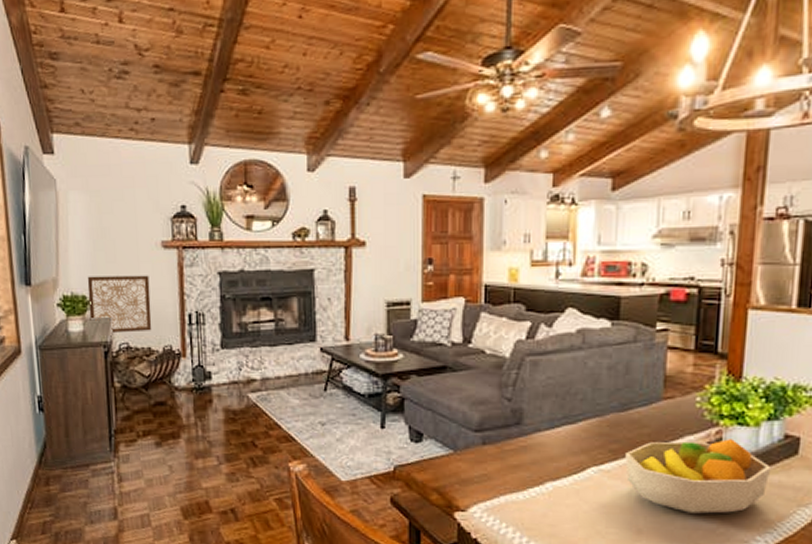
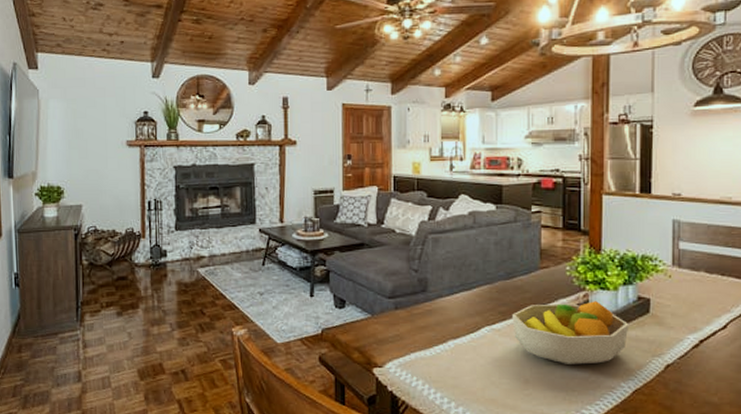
wall art: present [87,275,152,333] -> none [62,169,117,218]

